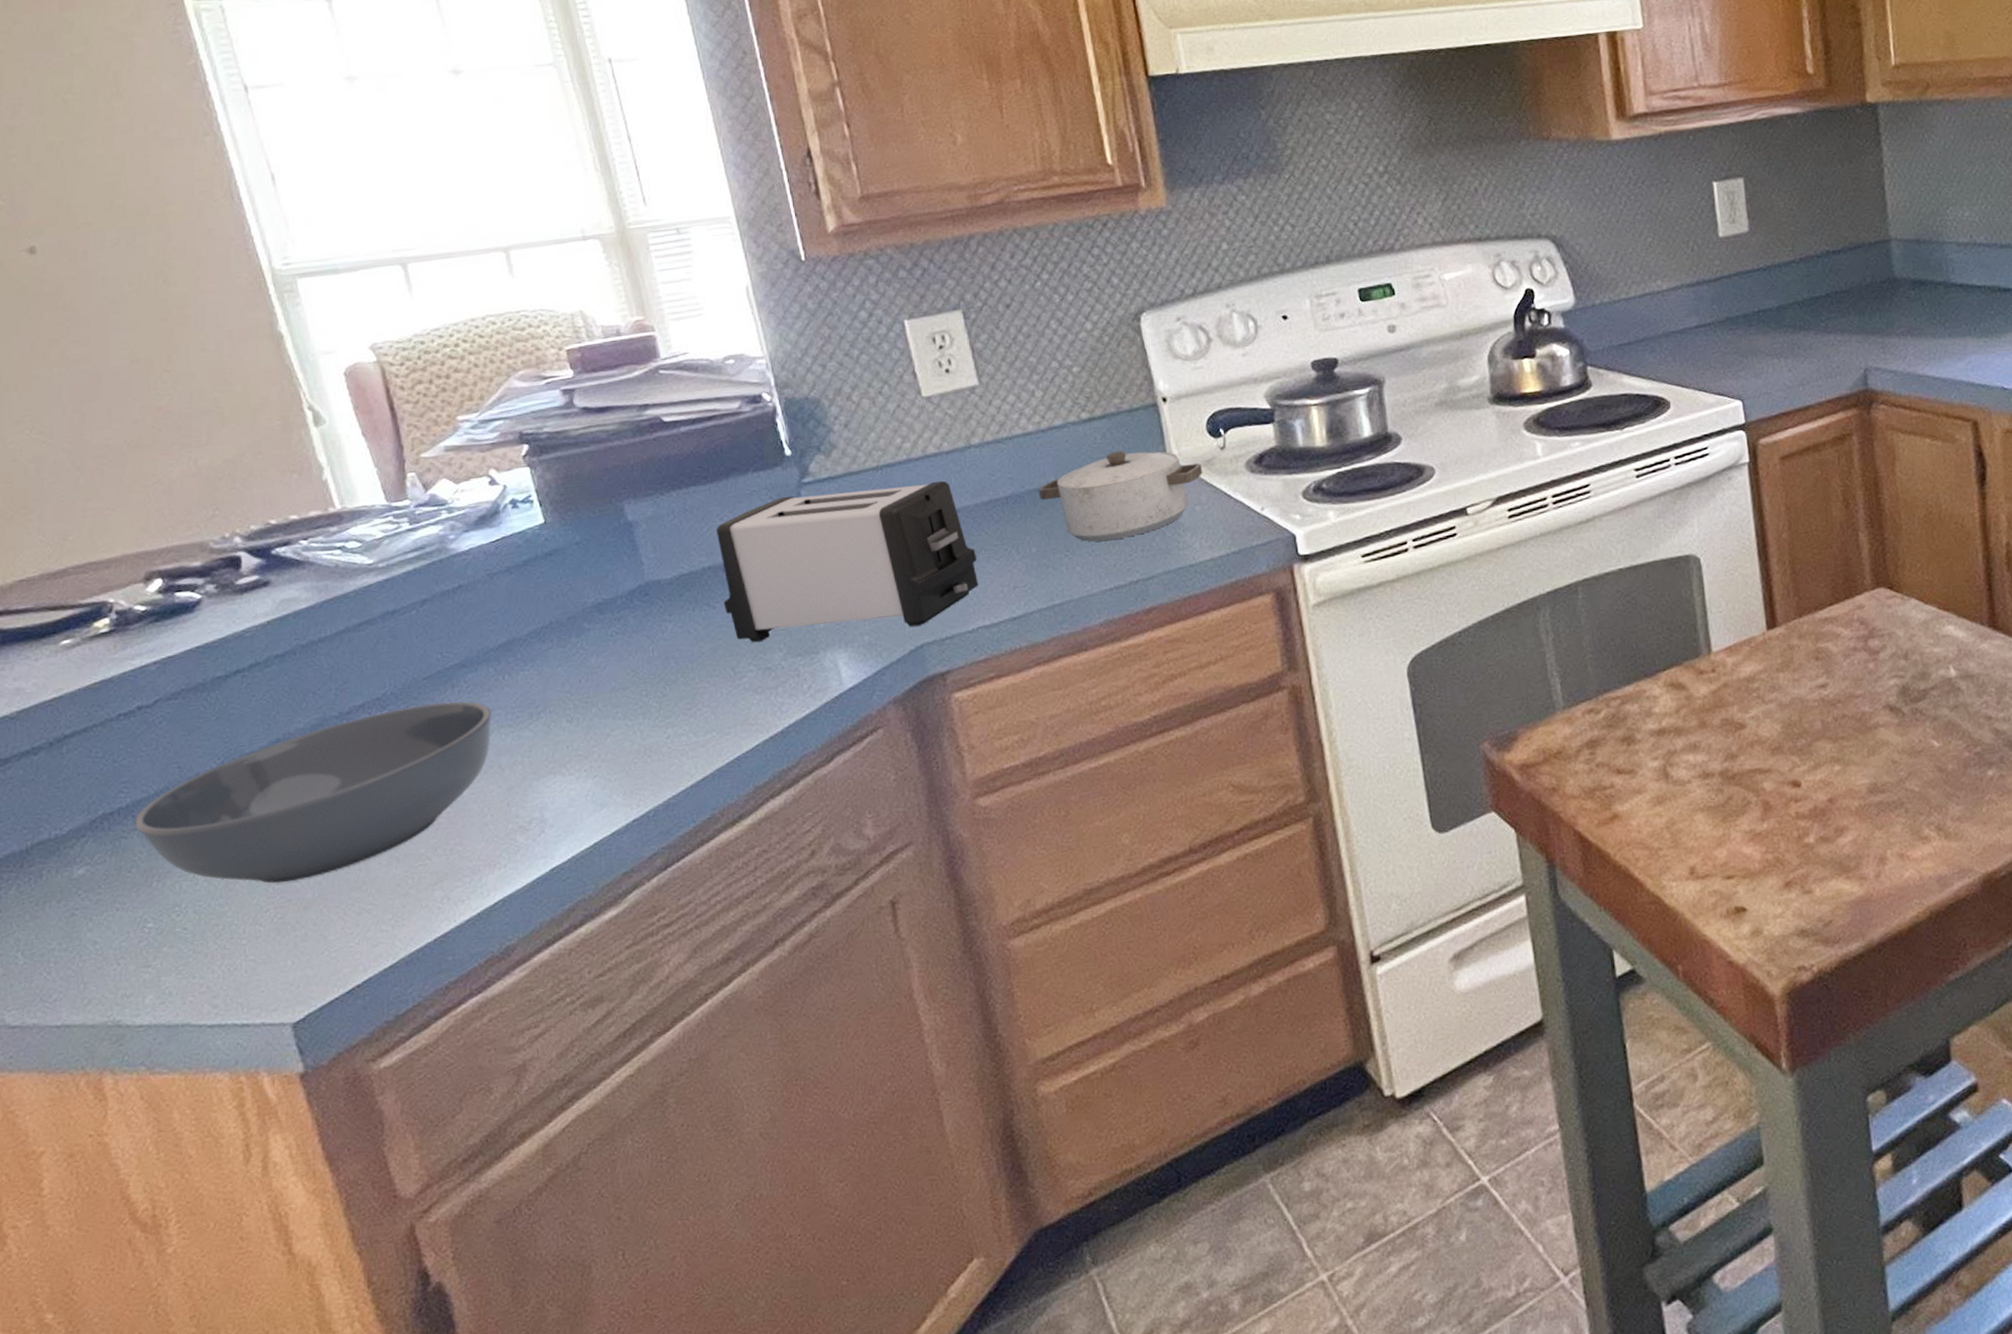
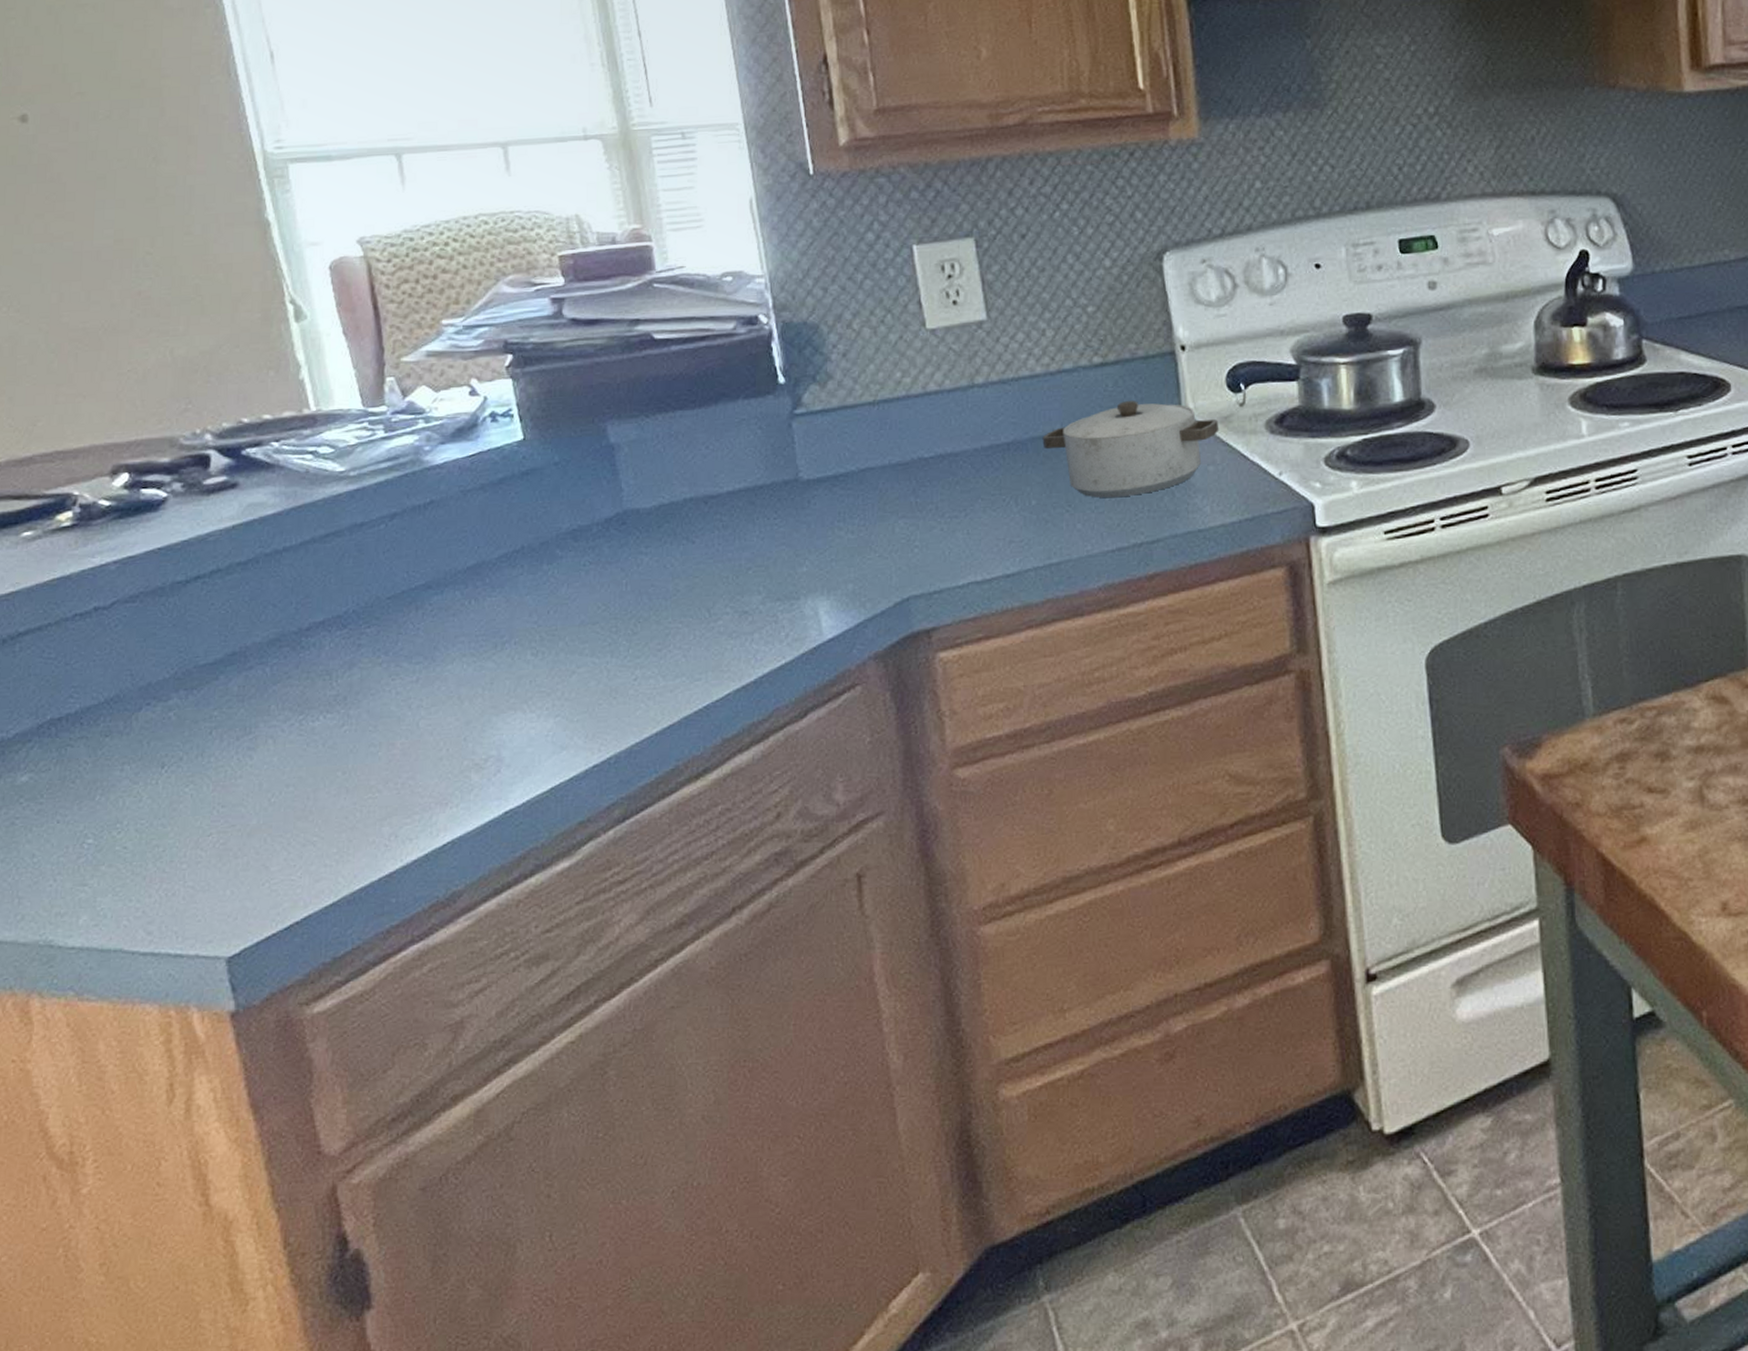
bowl: present [134,701,491,883] -> none [81,624,454,806]
toaster: present [717,480,978,642] -> none [701,421,973,582]

